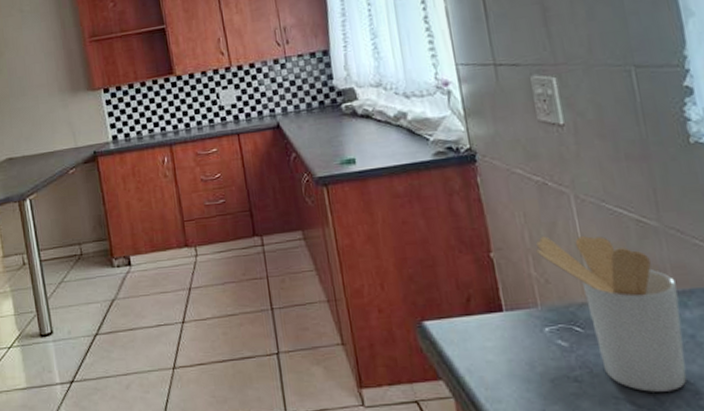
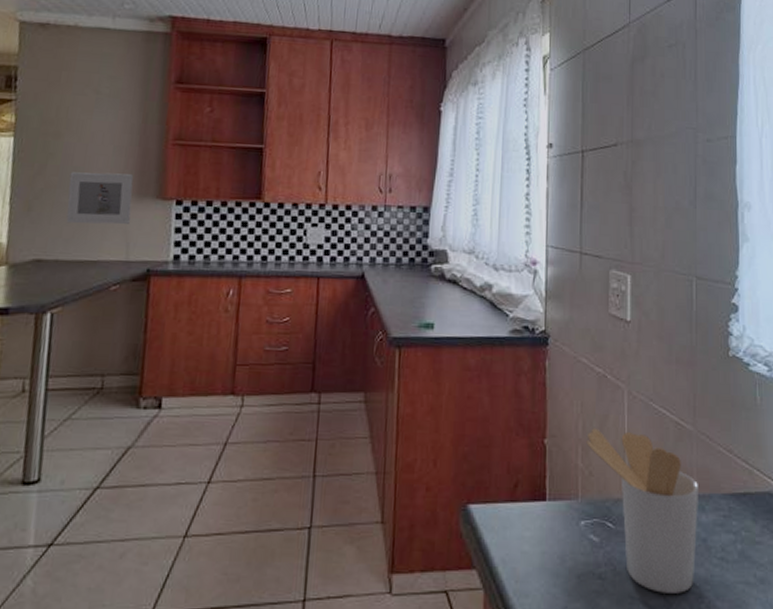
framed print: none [17,74,71,125] -> present [66,172,134,225]

